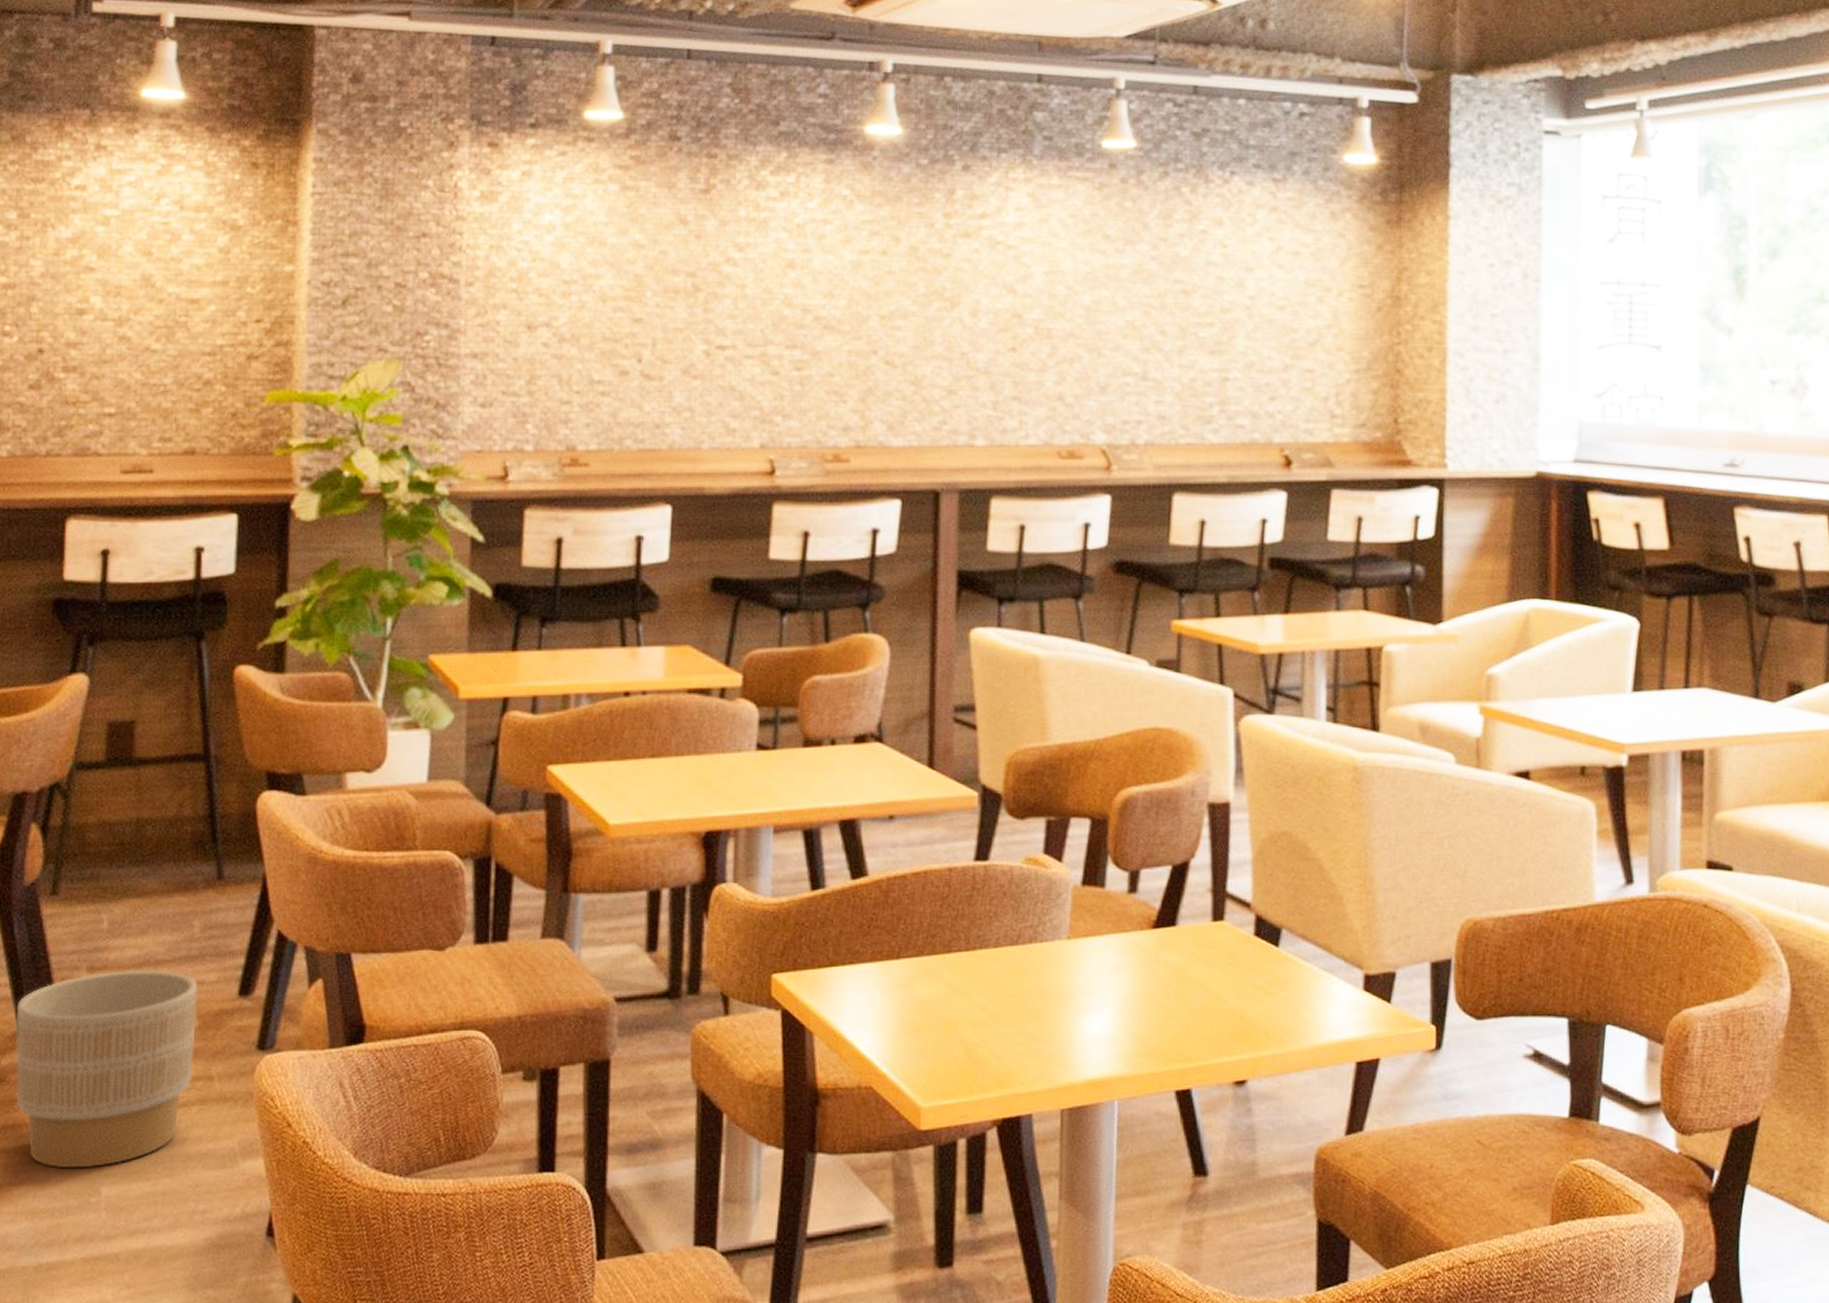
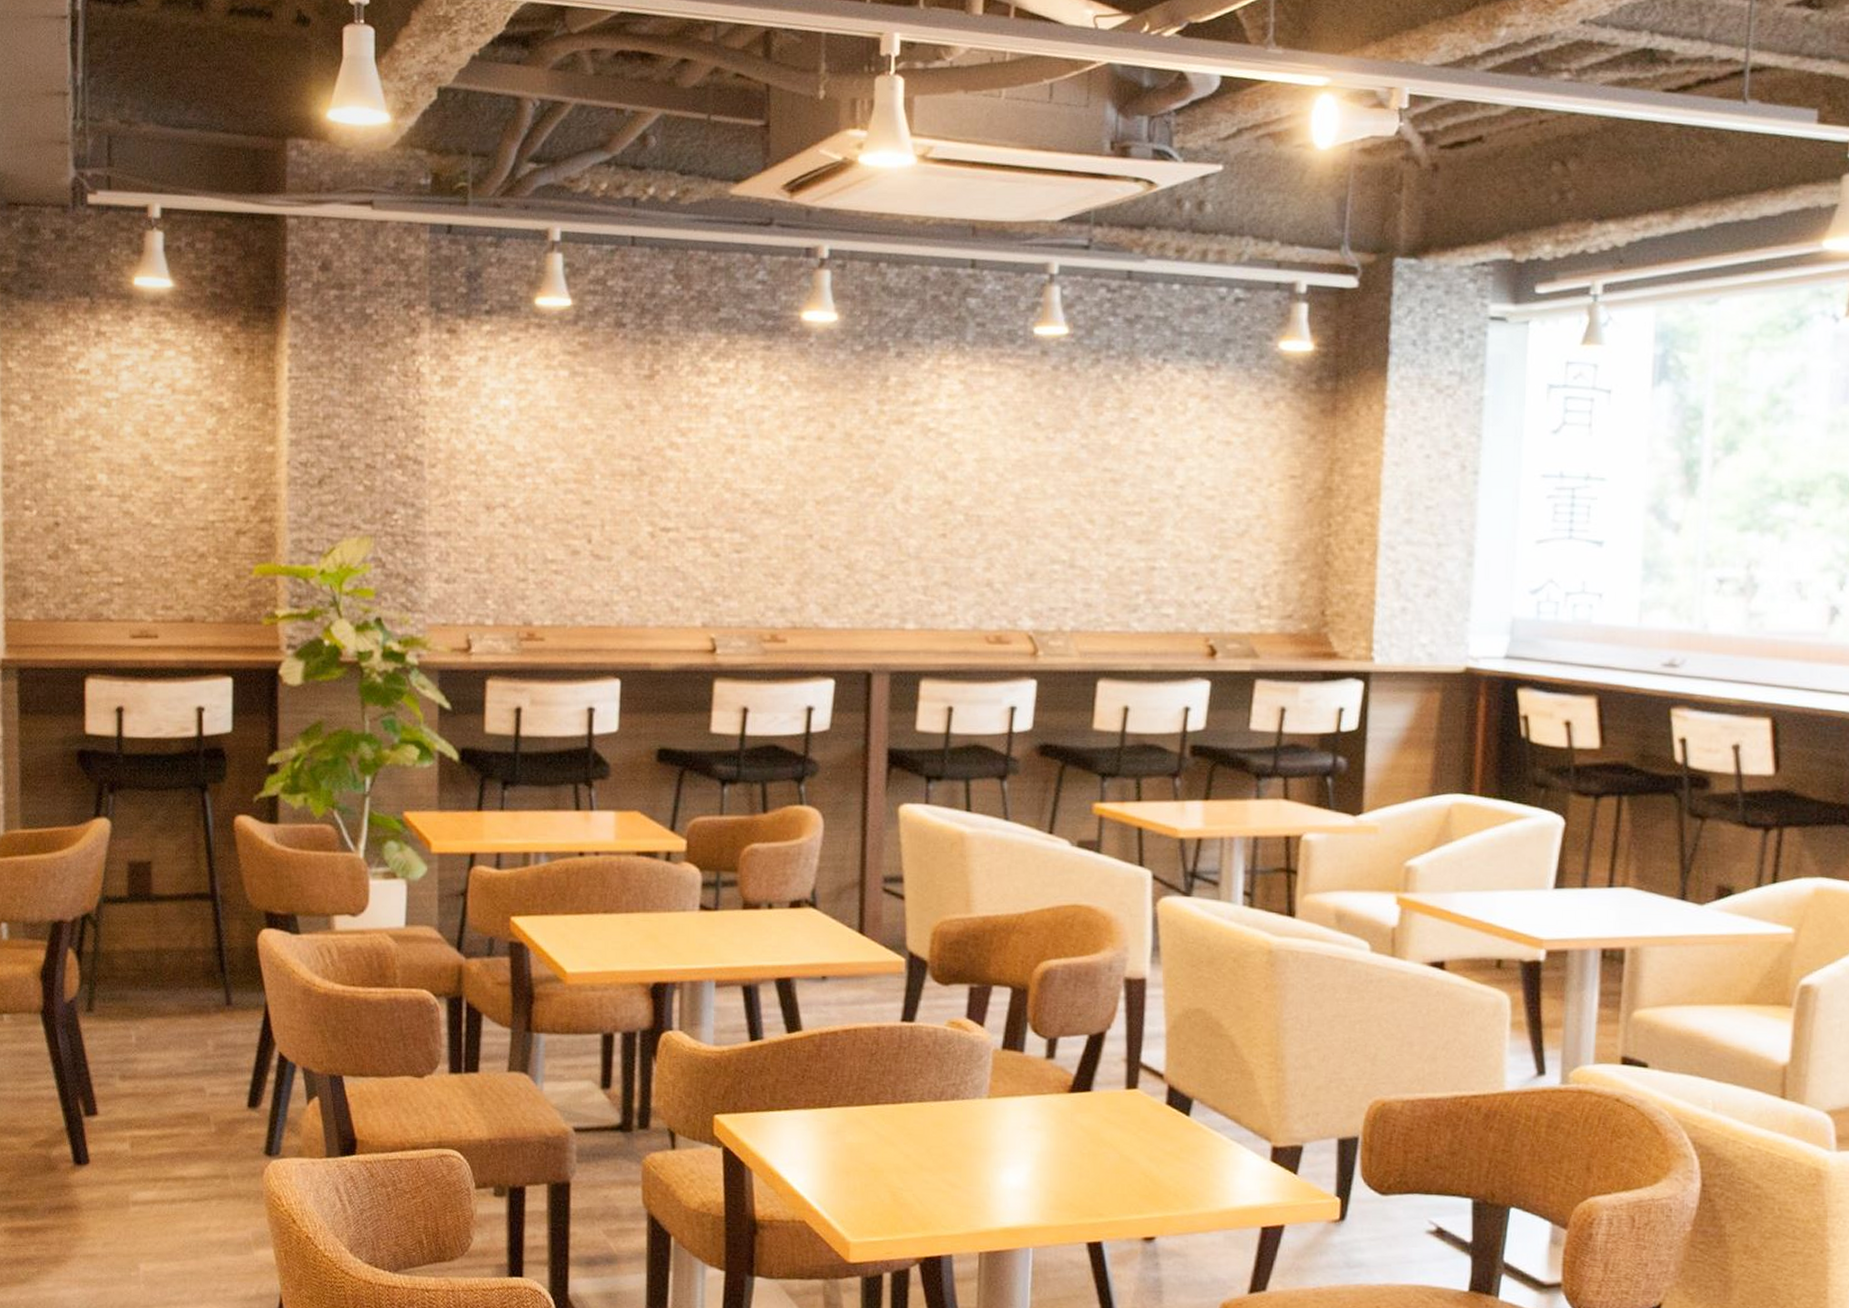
planter: present [15,969,198,1169] -> none [63,1079,213,1247]

